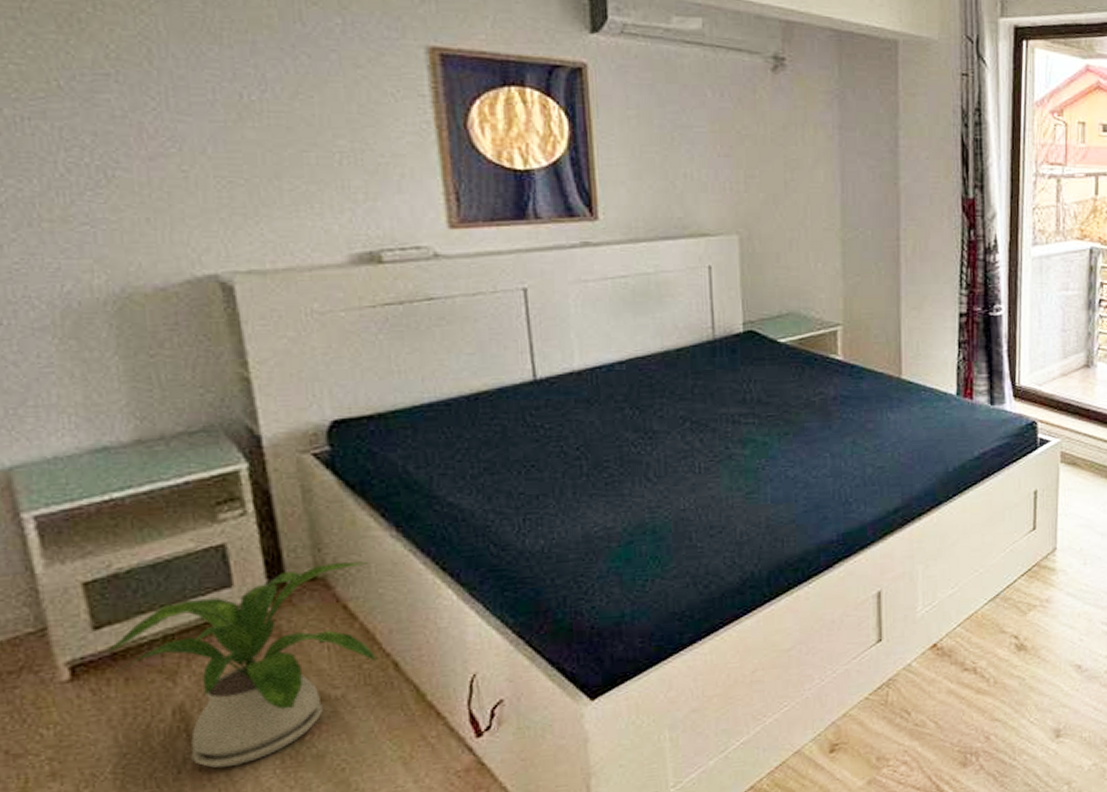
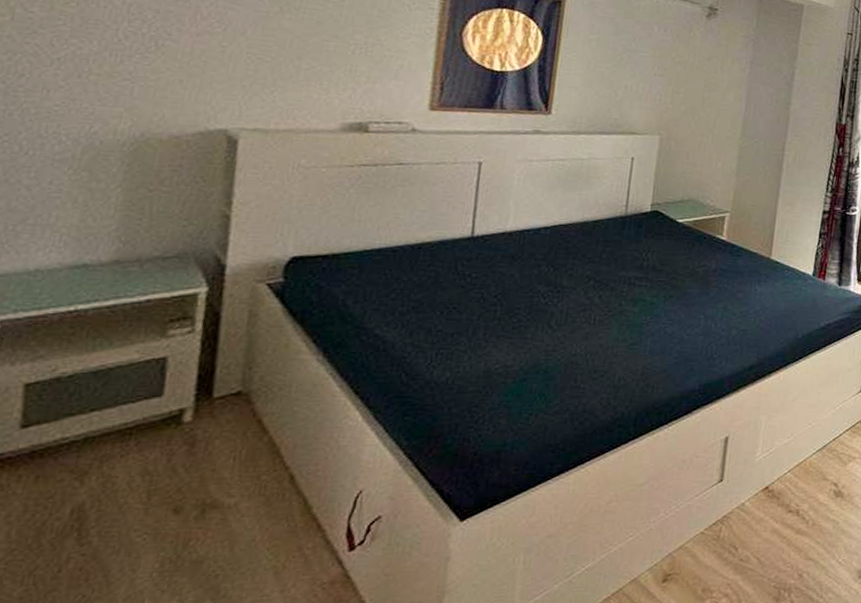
house plant: present [104,561,376,768] -> none [24,381,292,569]

